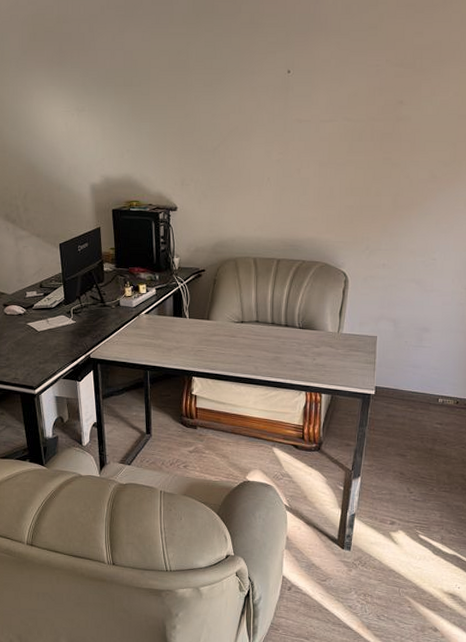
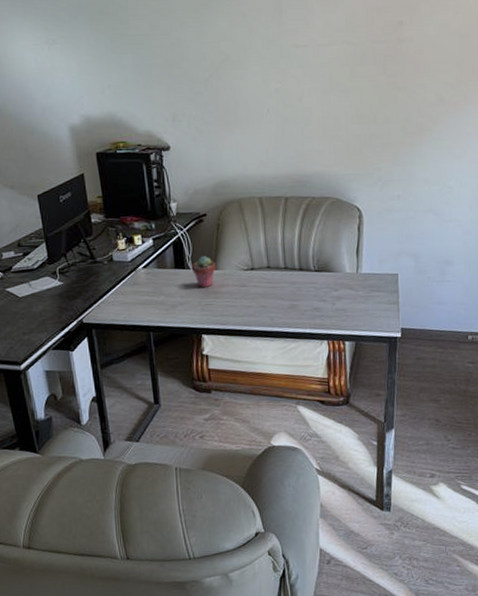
potted succulent: none [188,307,210,336] -> present [191,256,216,288]

